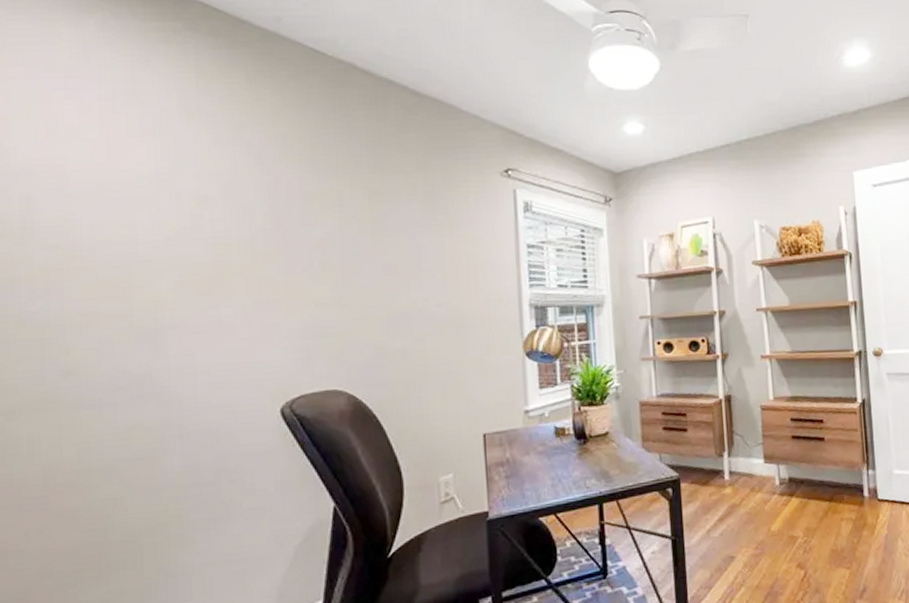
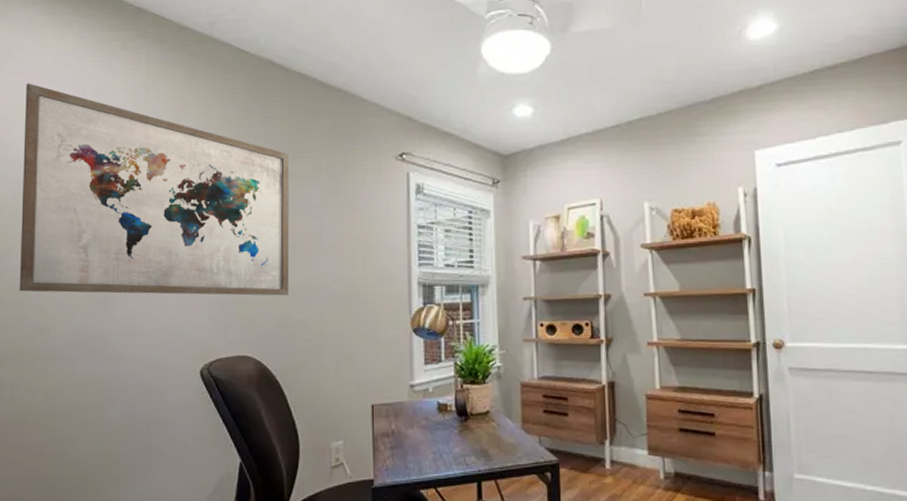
wall art: none [30,77,384,329] -> present [19,83,290,296]

